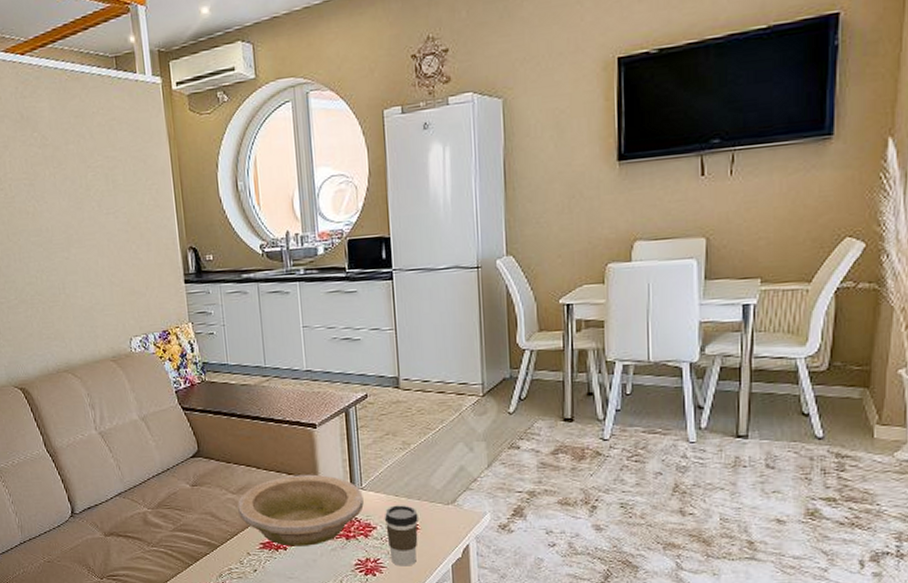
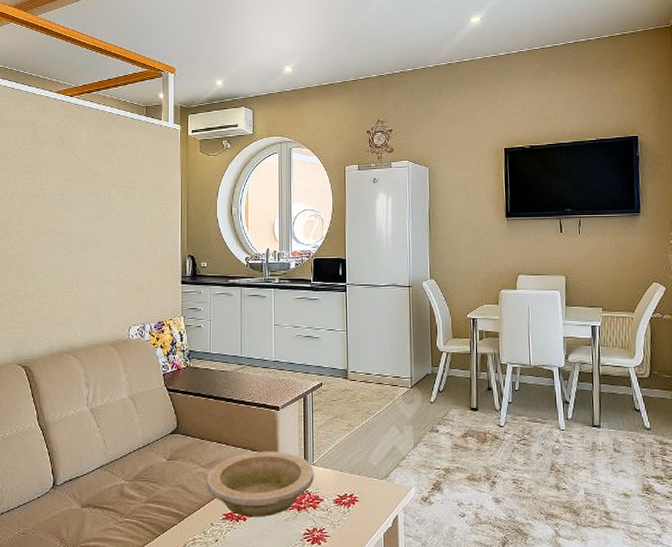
coffee cup: present [384,505,418,566] -> none [330,479,358,536]

